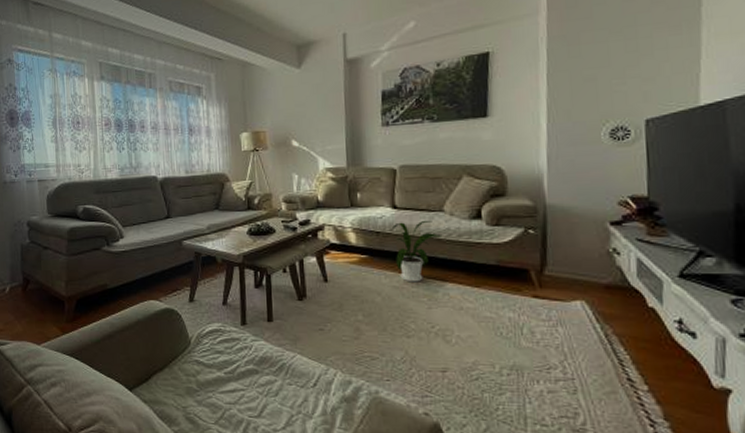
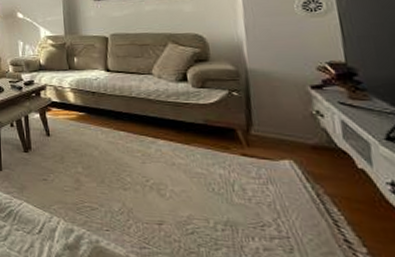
house plant: present [392,220,443,282] -> none [106,82,153,138]

